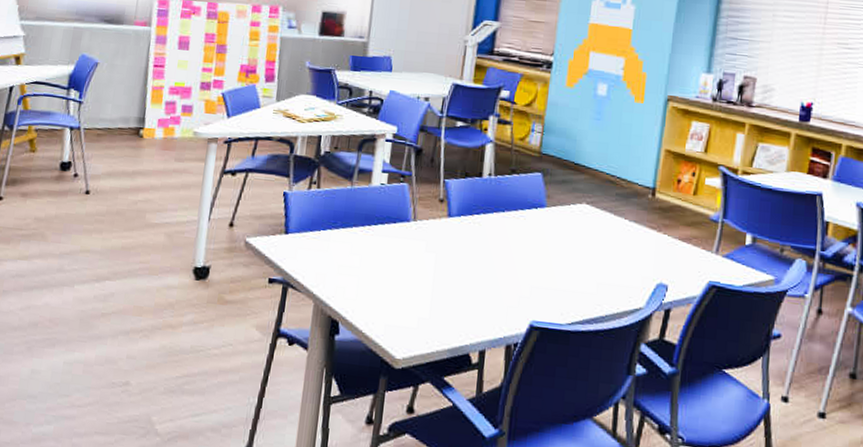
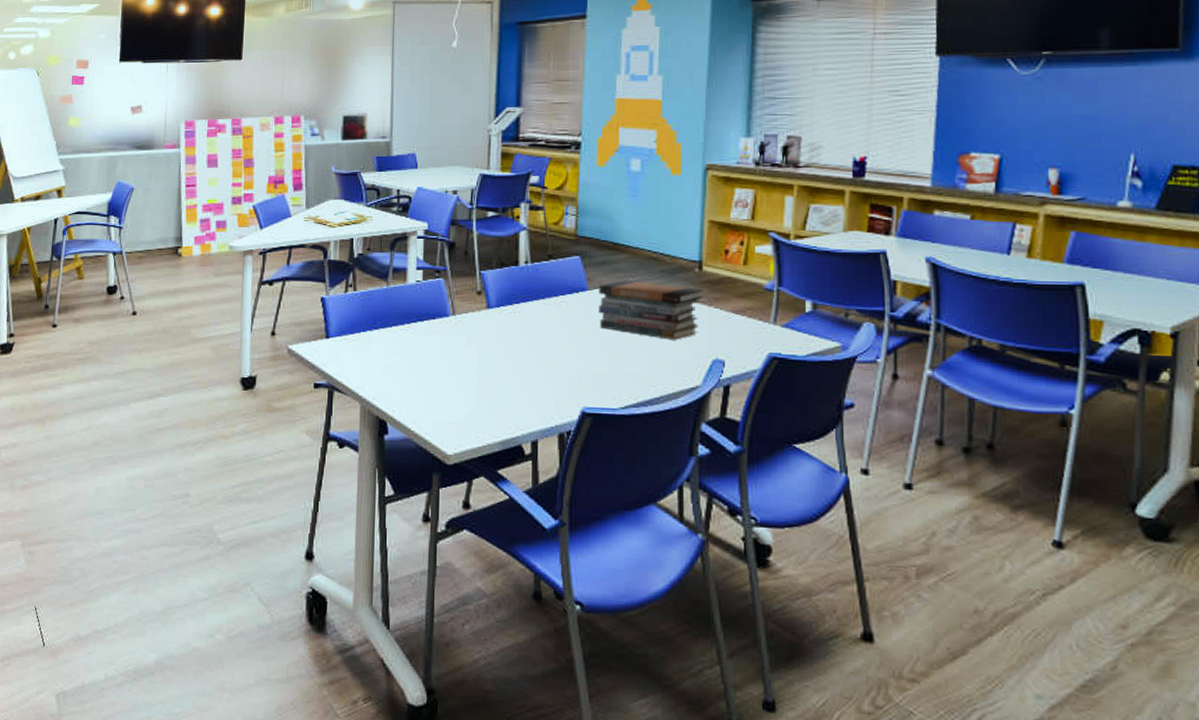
book stack: none [555,200,654,262] -> present [599,280,703,340]

